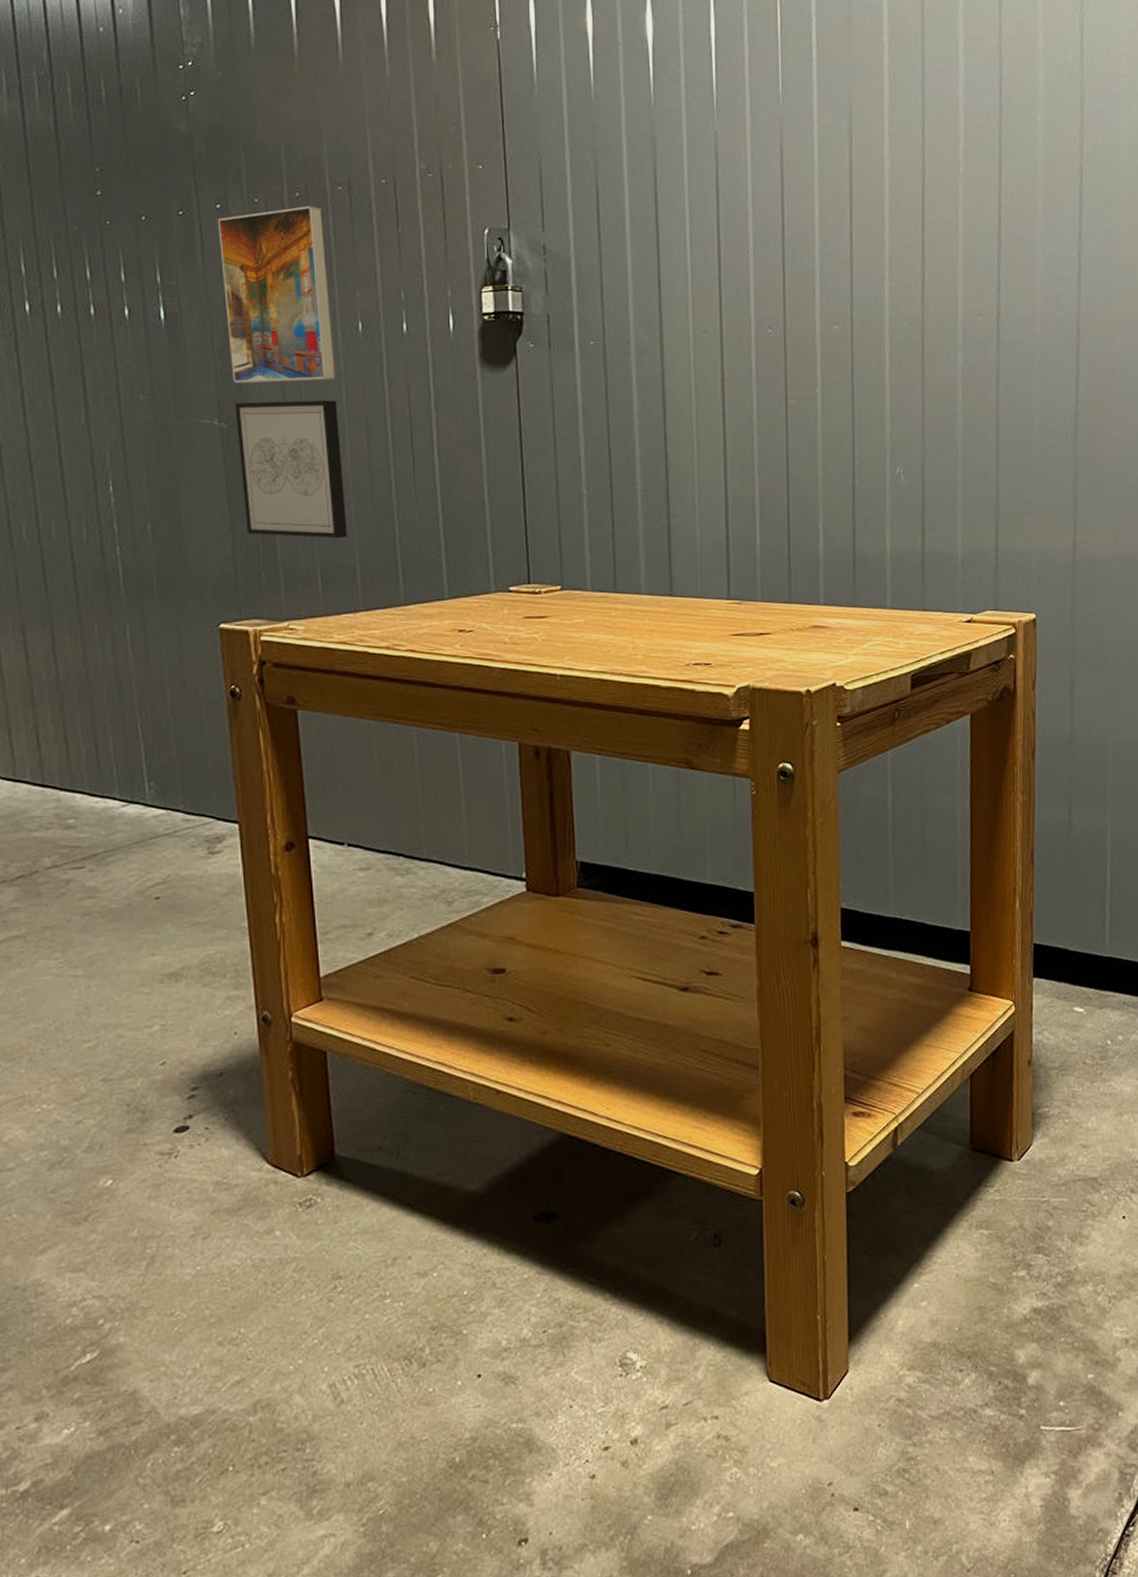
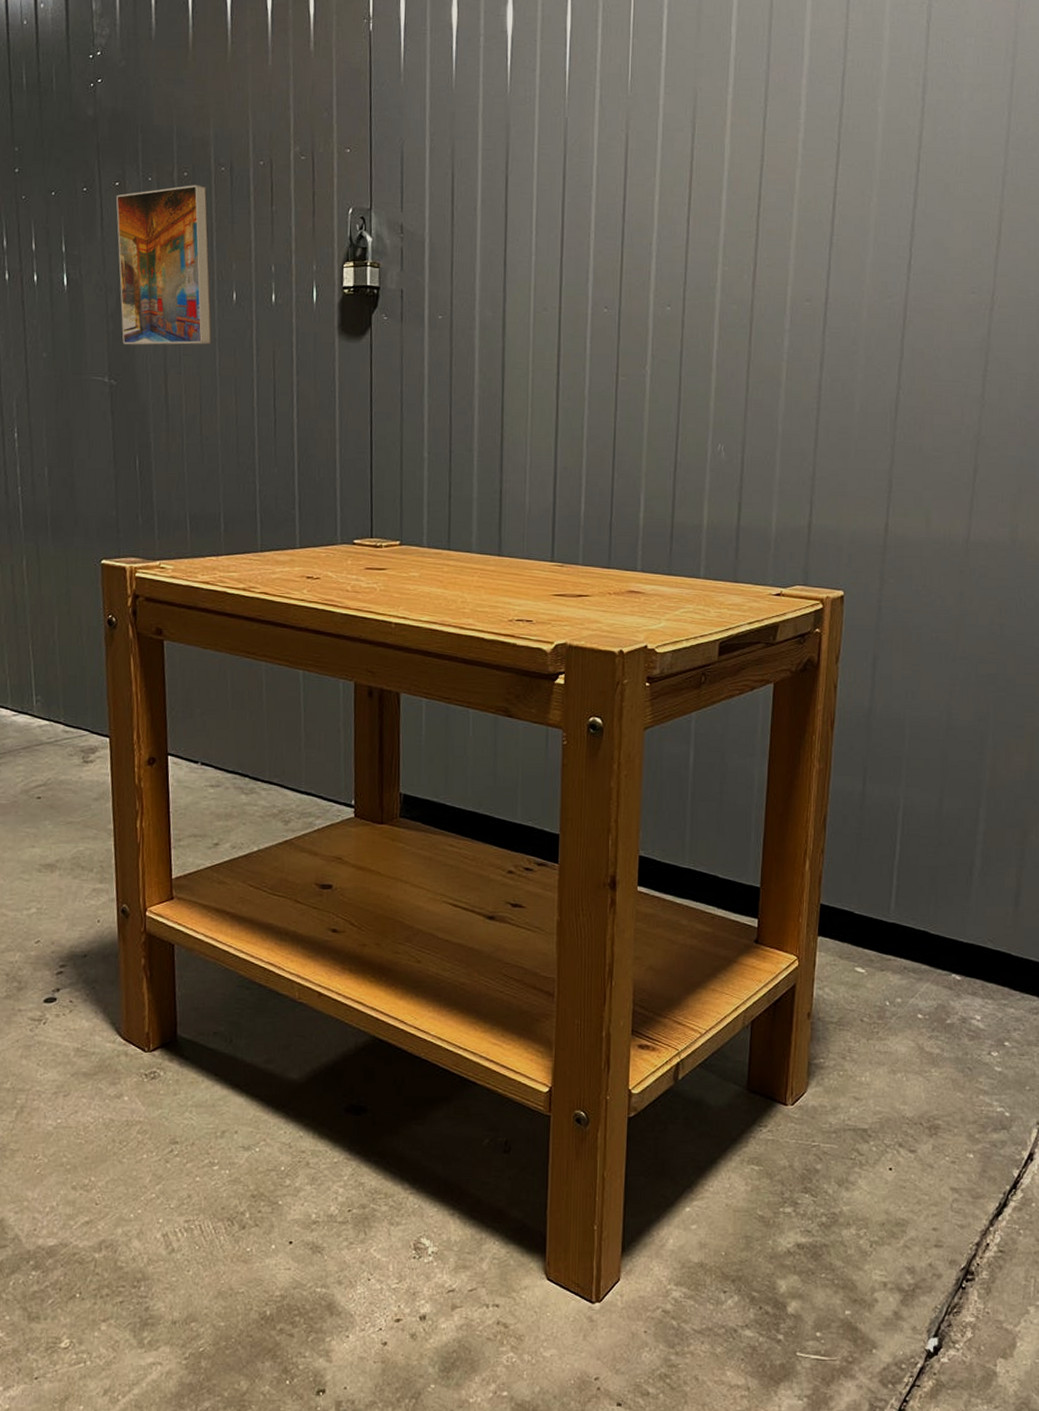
wall art: present [235,400,347,539] -> none [123,362,215,489]

